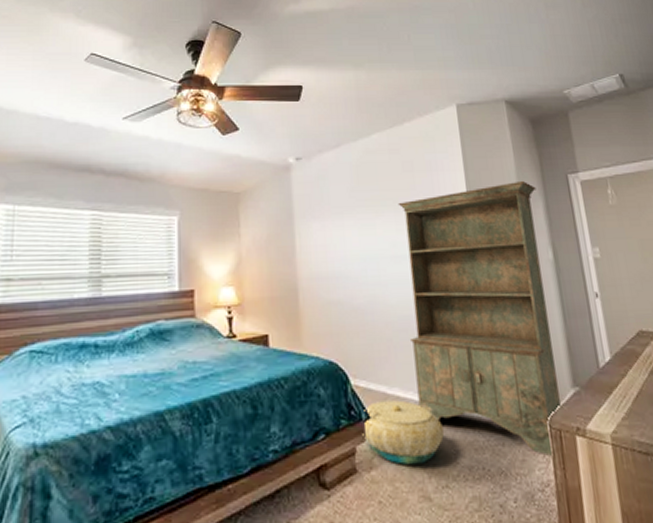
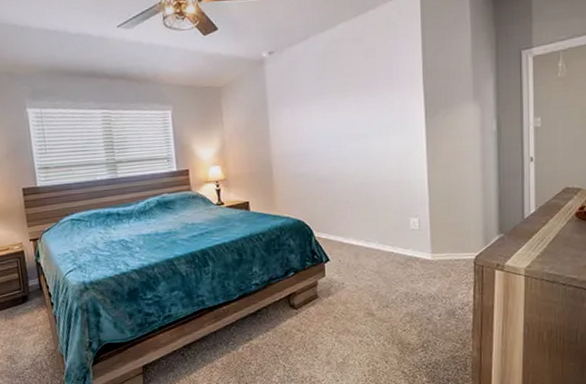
basket: present [362,400,445,465] -> none [323,247,388,292]
bookshelf: present [398,180,561,456] -> none [359,59,489,285]

